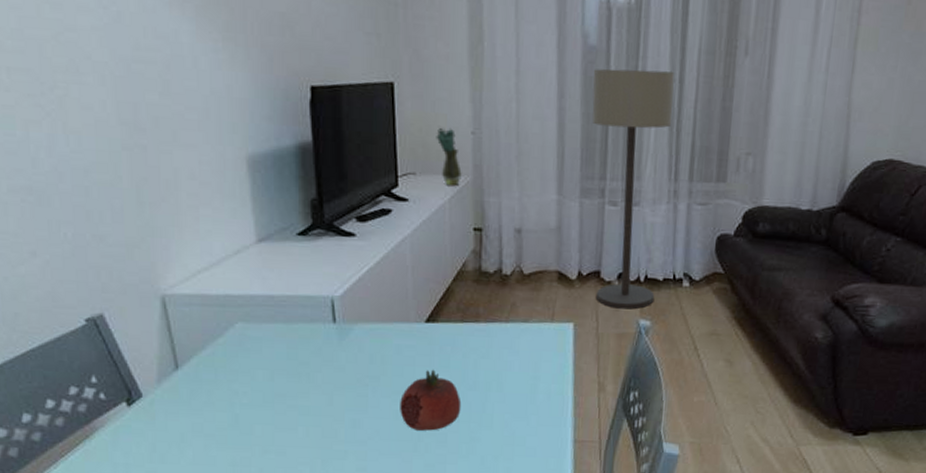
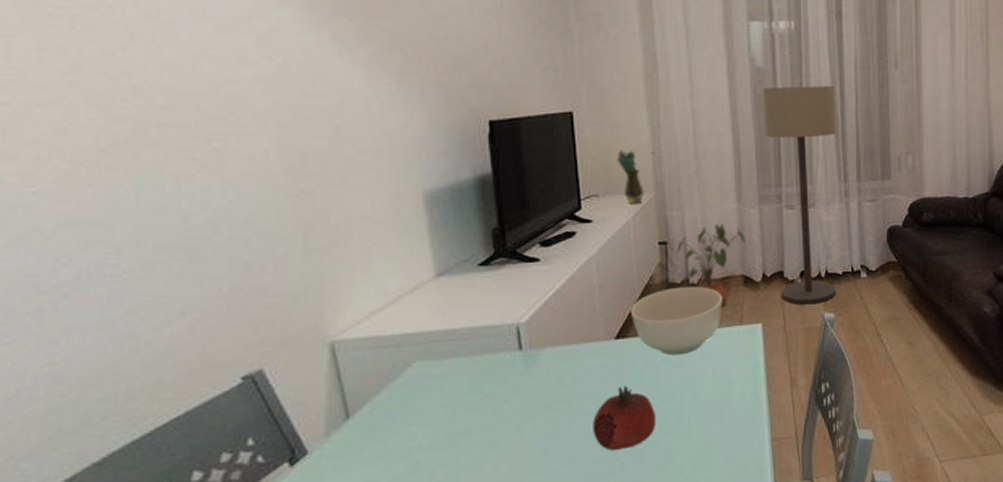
bowl: none [441,276,536,346] -> present [630,286,723,356]
house plant: none [492,214,564,301] -> present [677,223,746,306]

